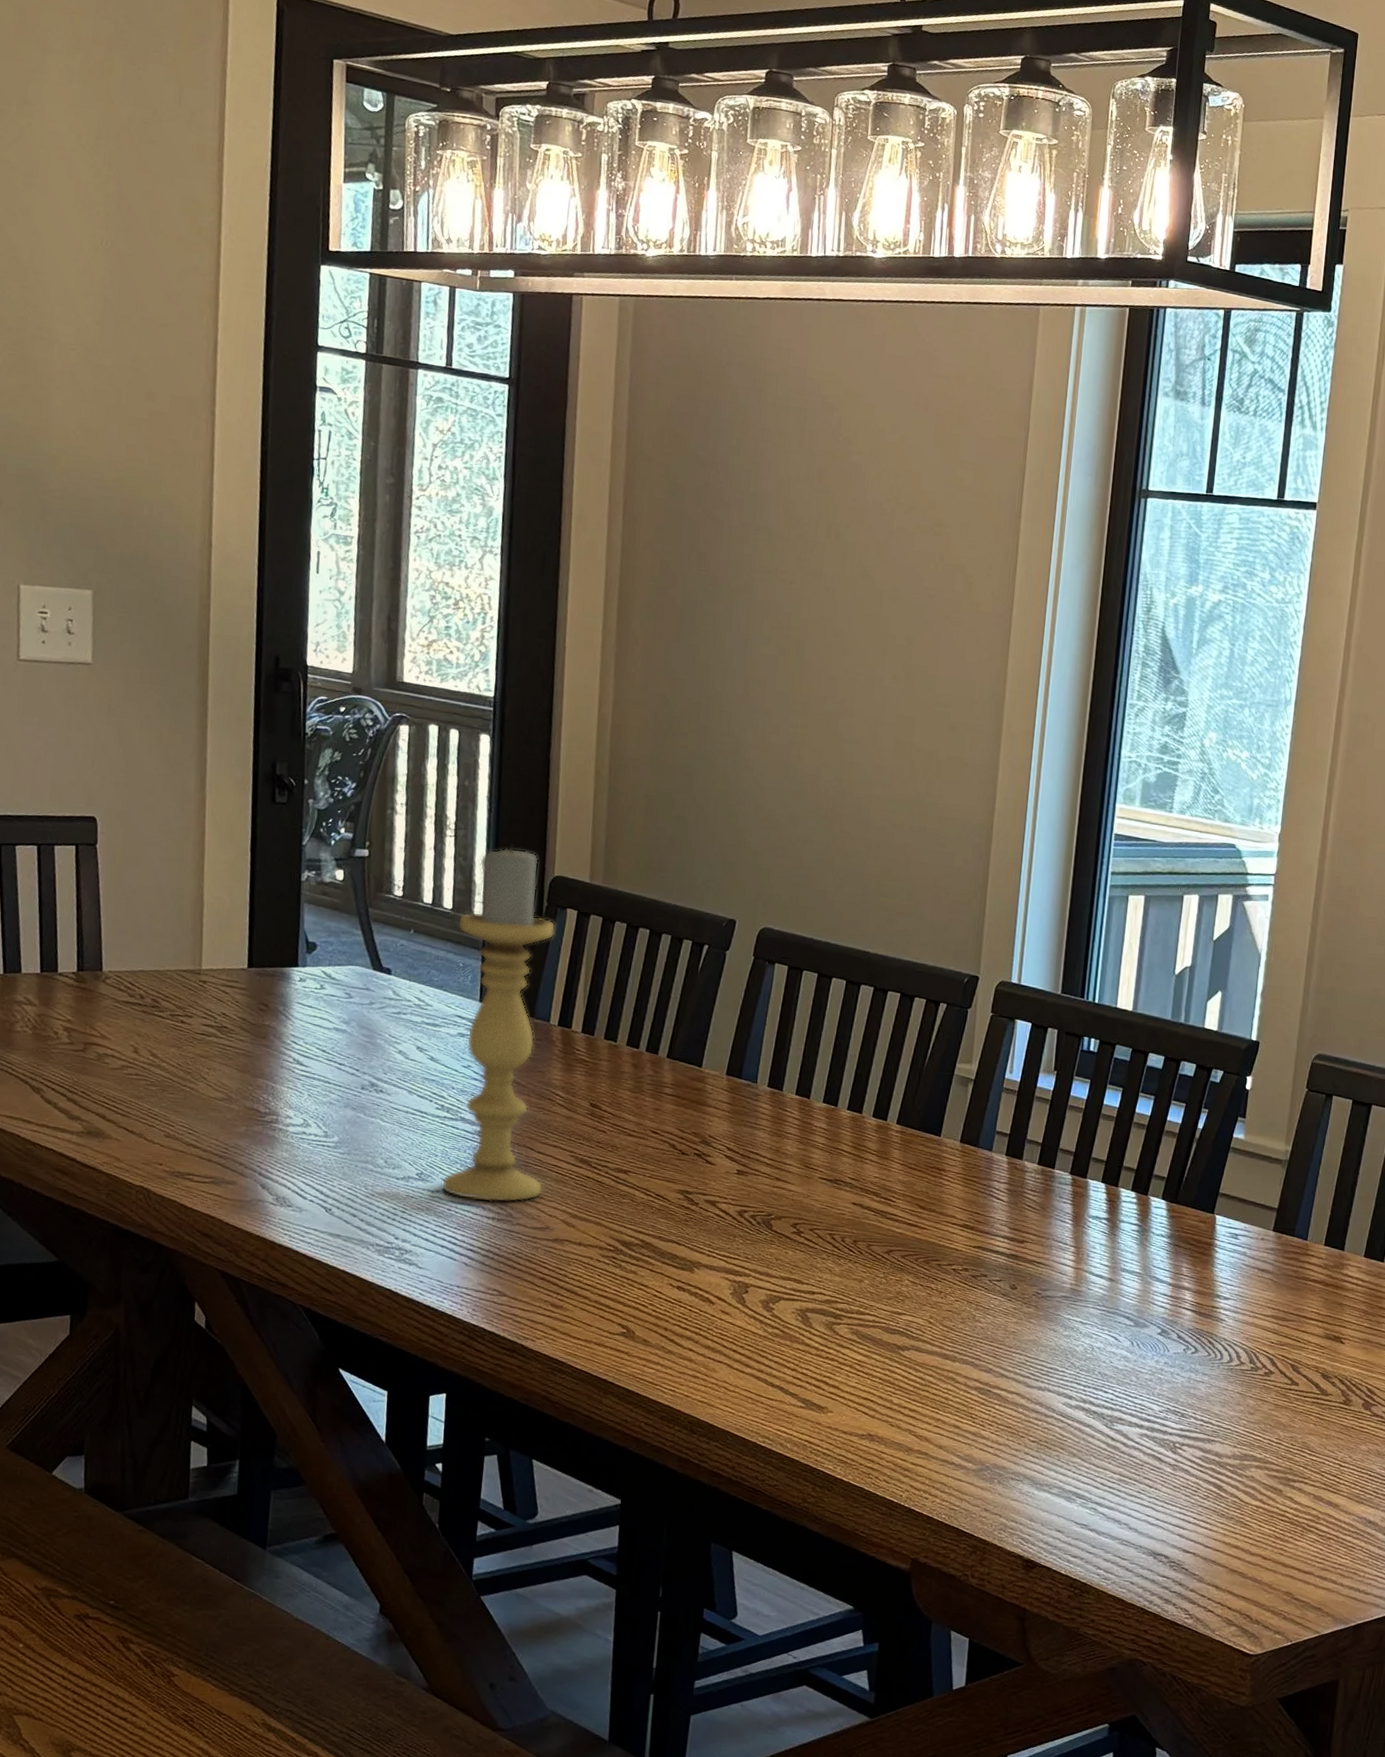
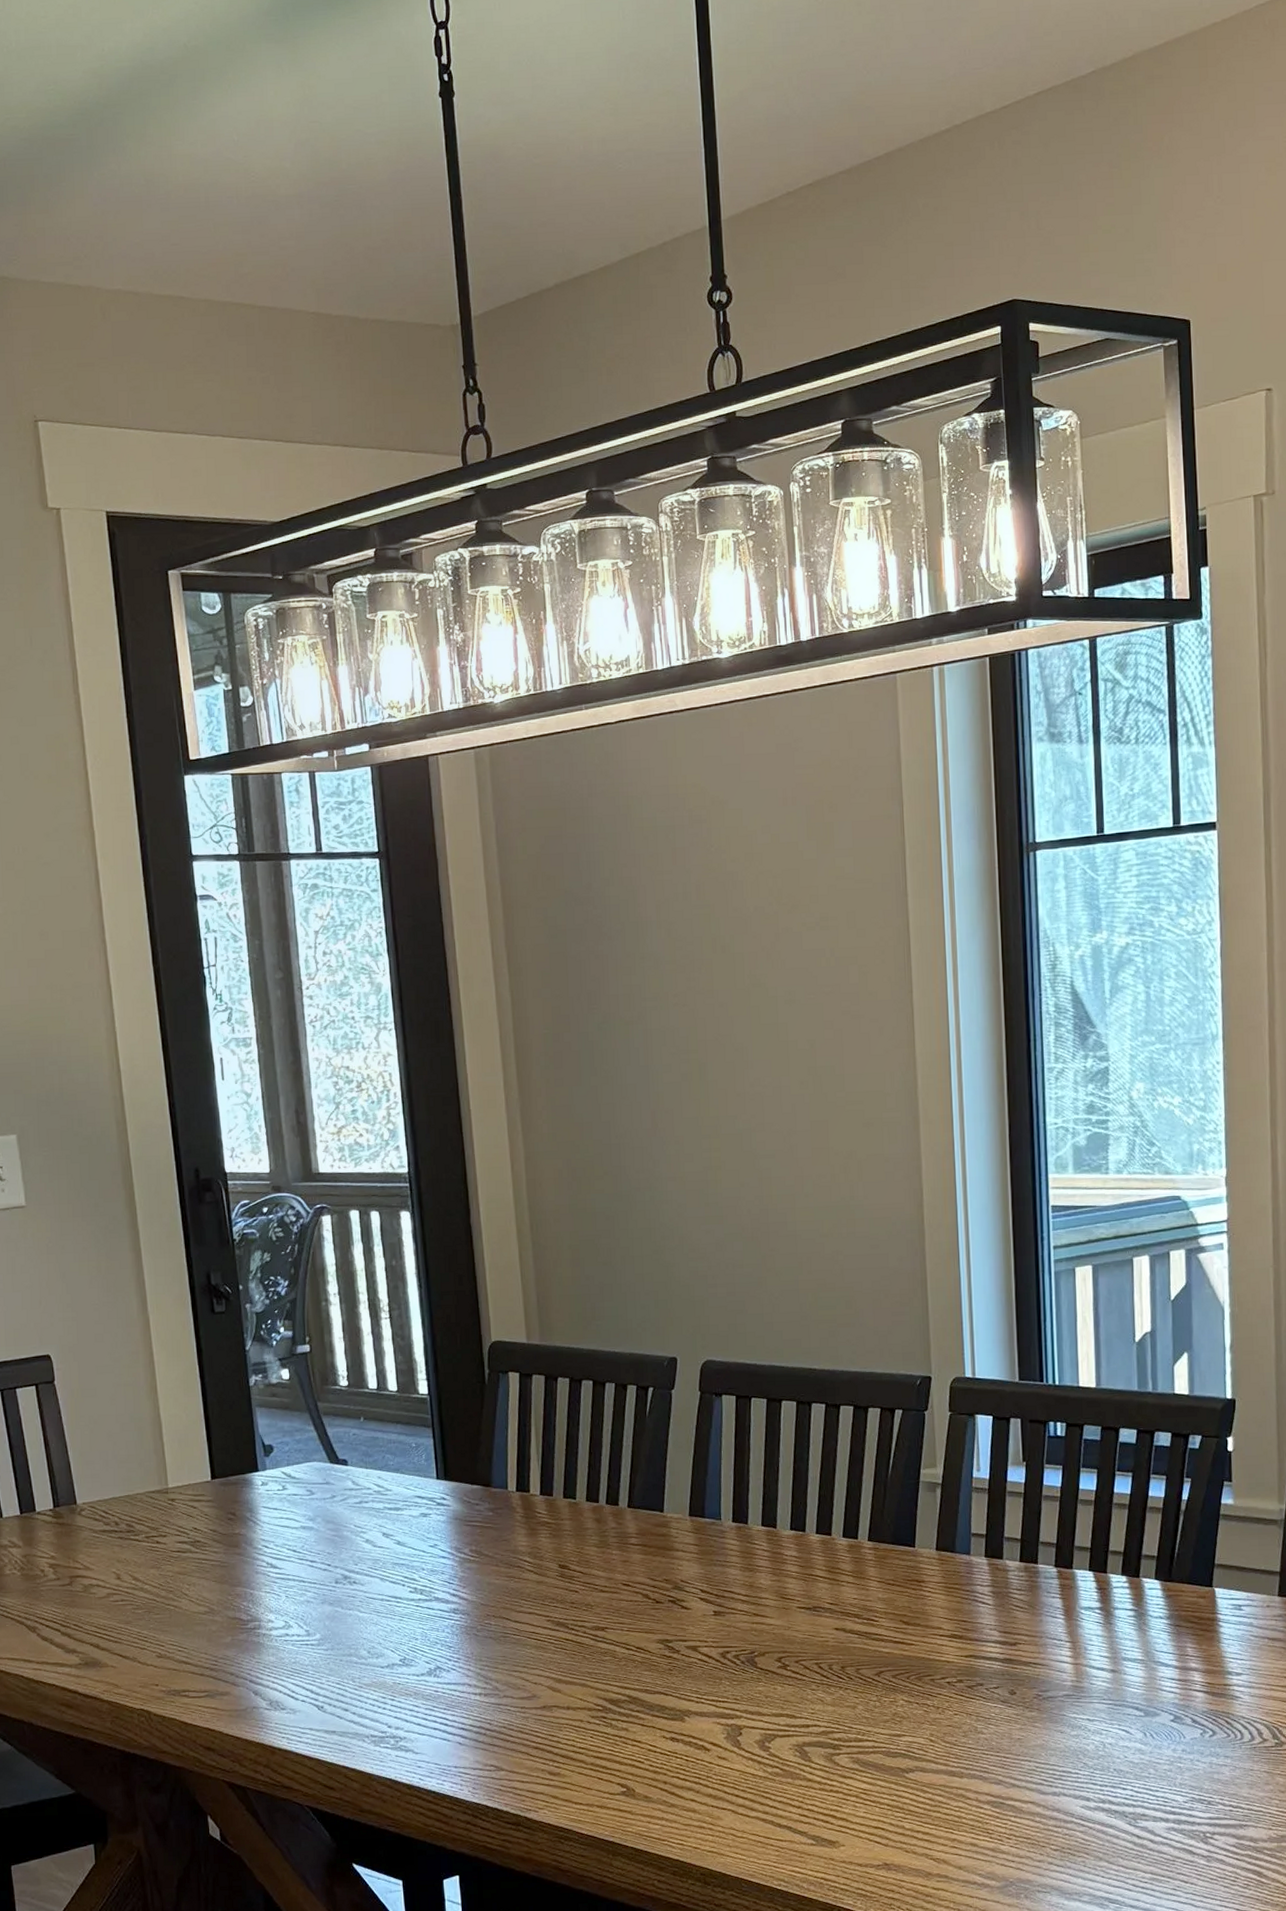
candle holder: present [441,843,556,1203] -> none [405,1316,525,1679]

